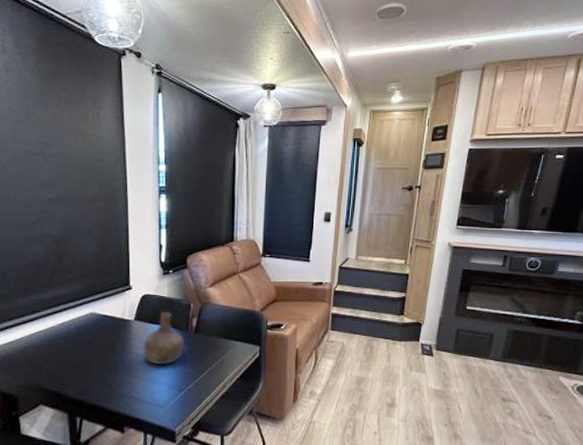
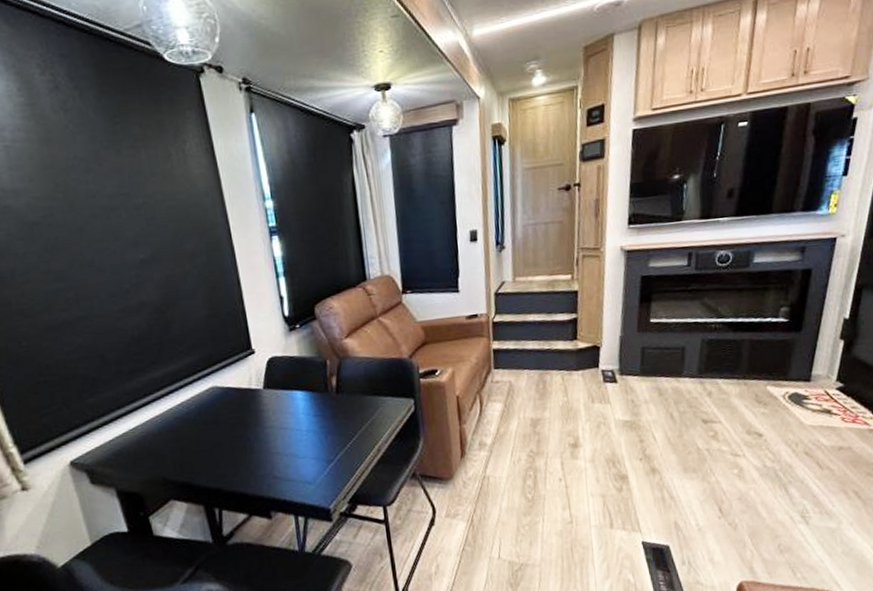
bottle: present [142,311,184,366] -> none [277,373,327,437]

